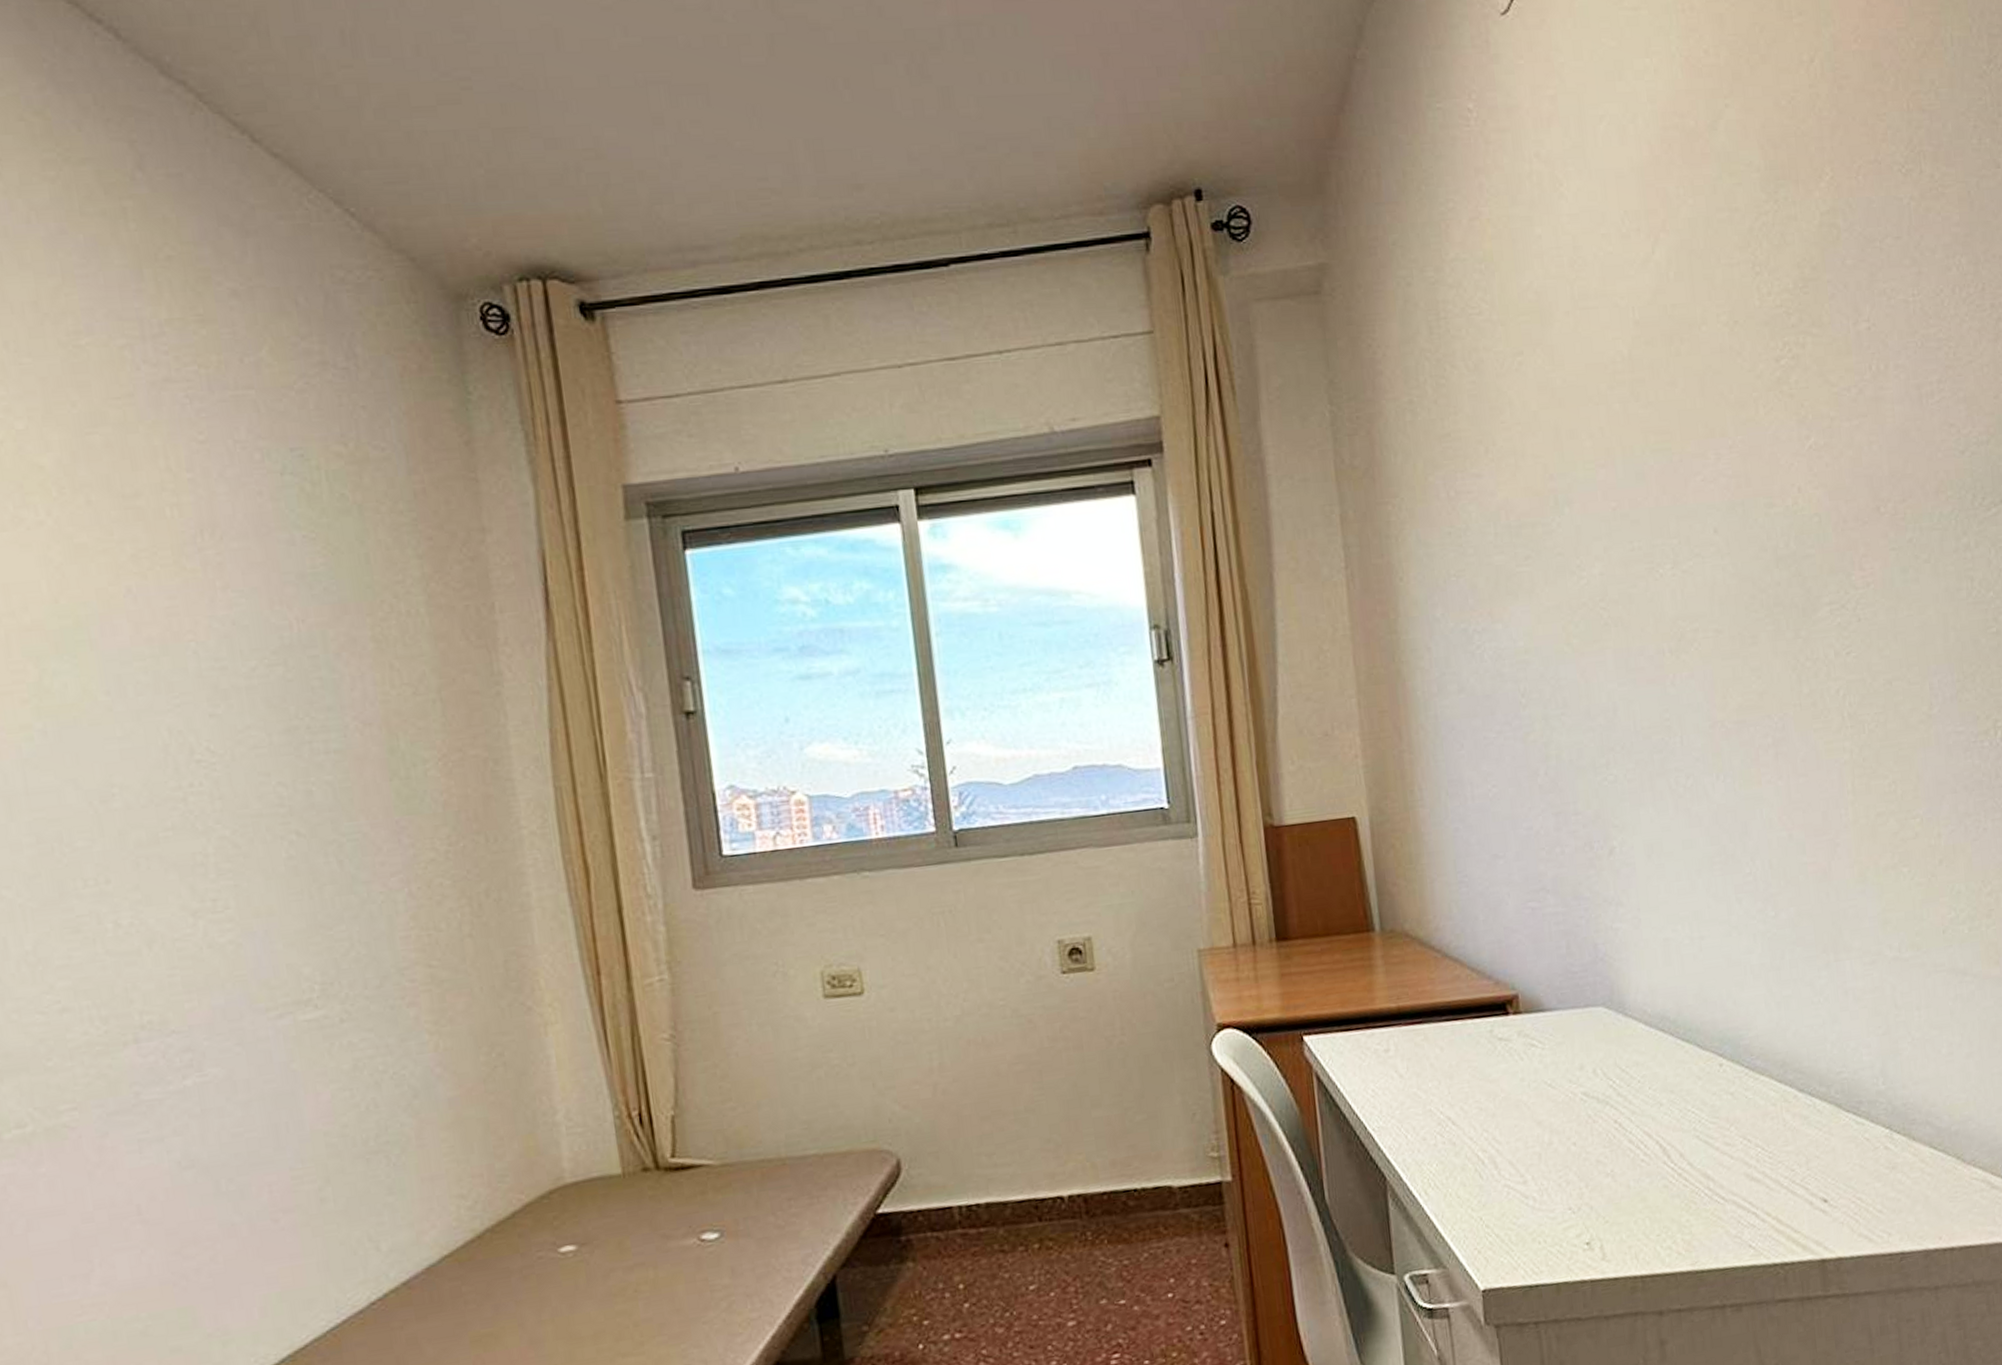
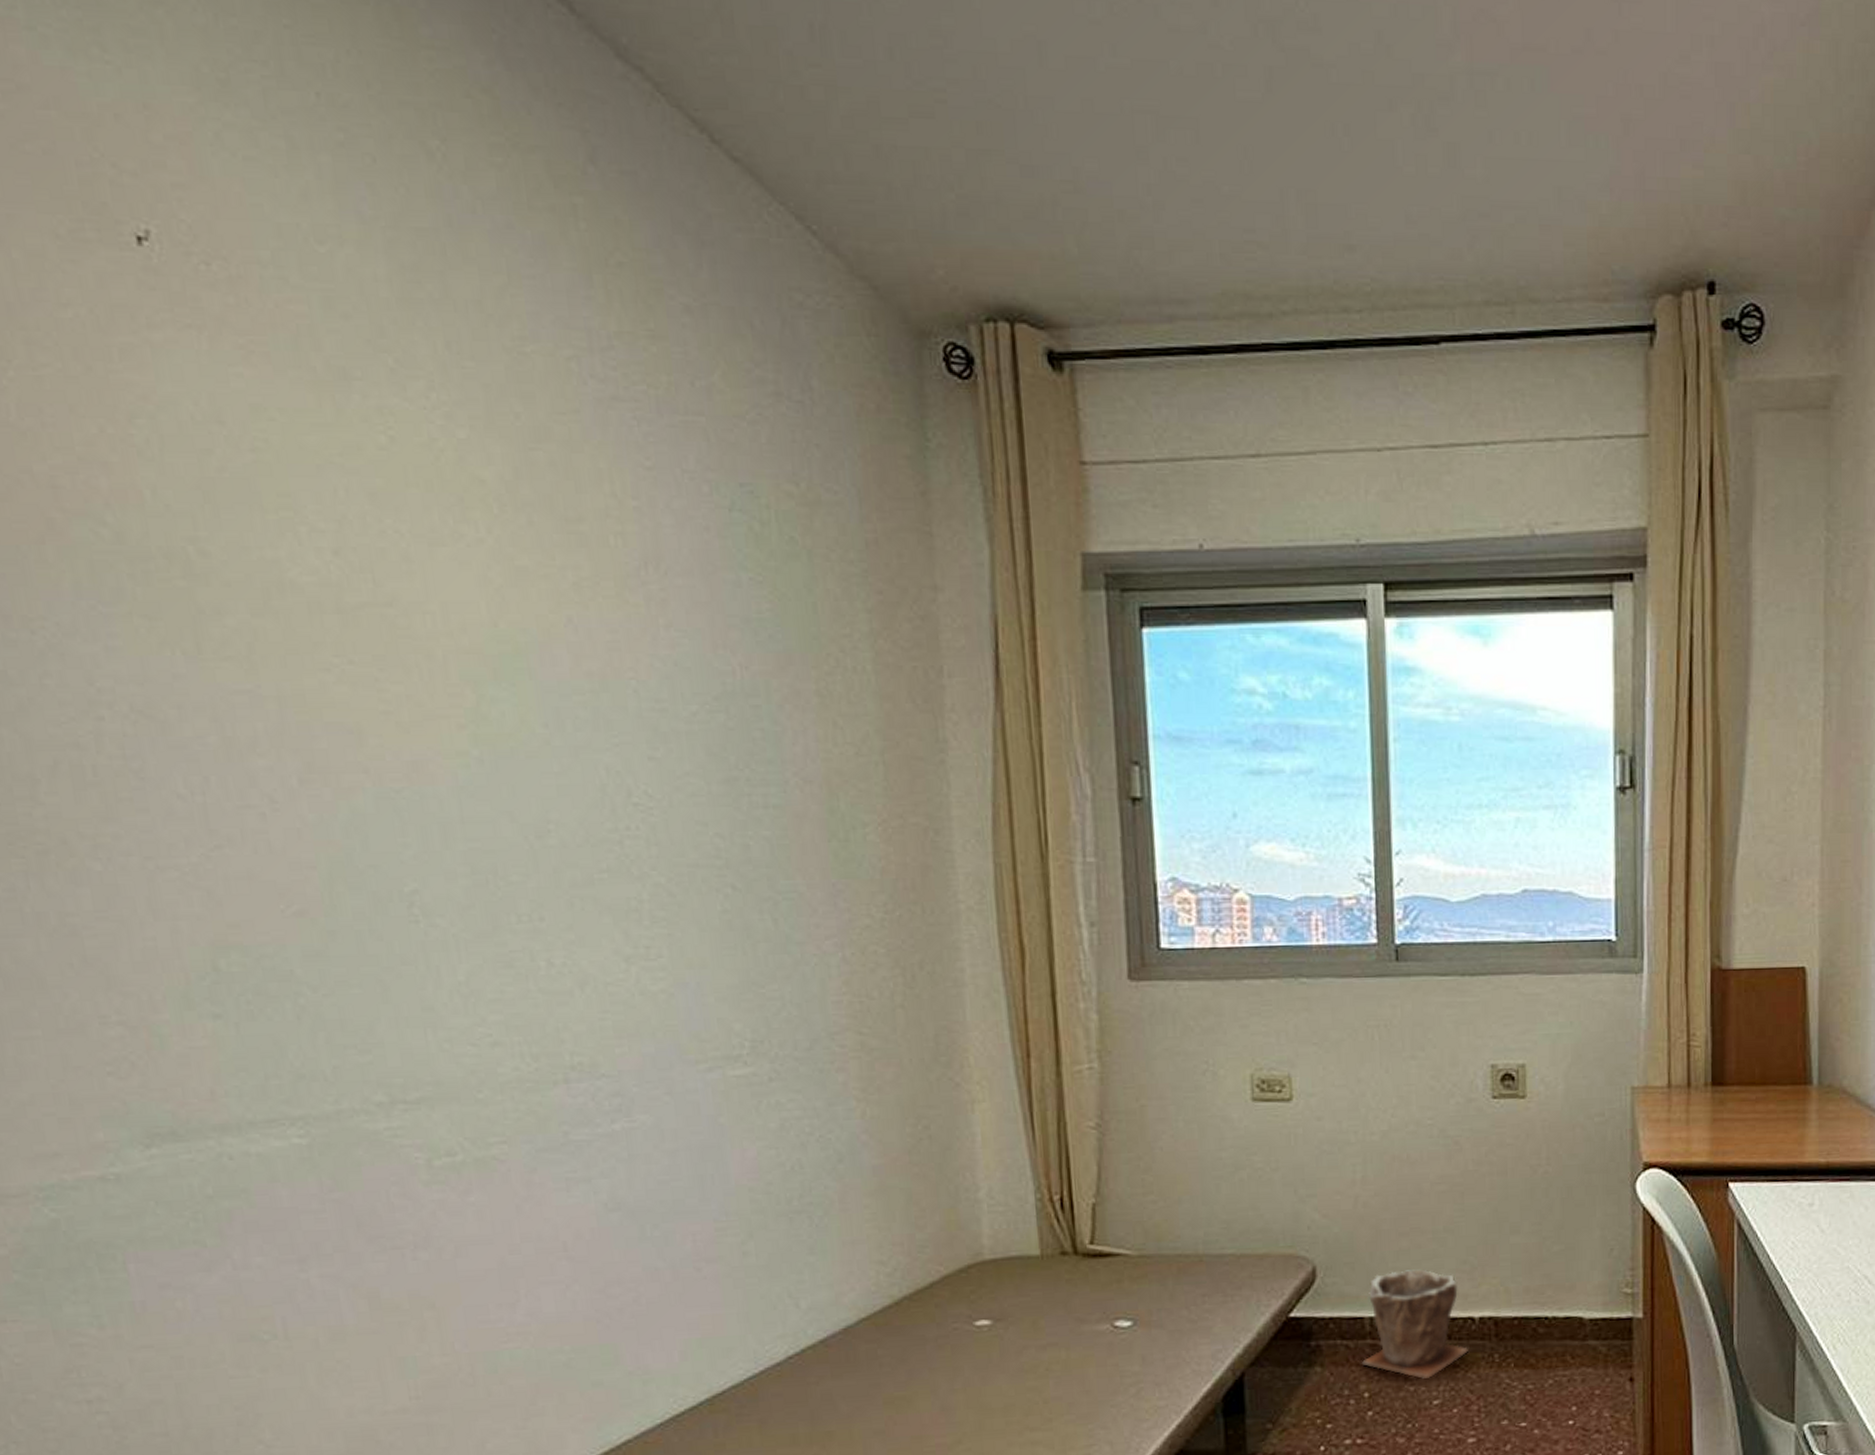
plant pot: none [954,1152,1060,1264] -> present [1362,1269,1468,1379]

